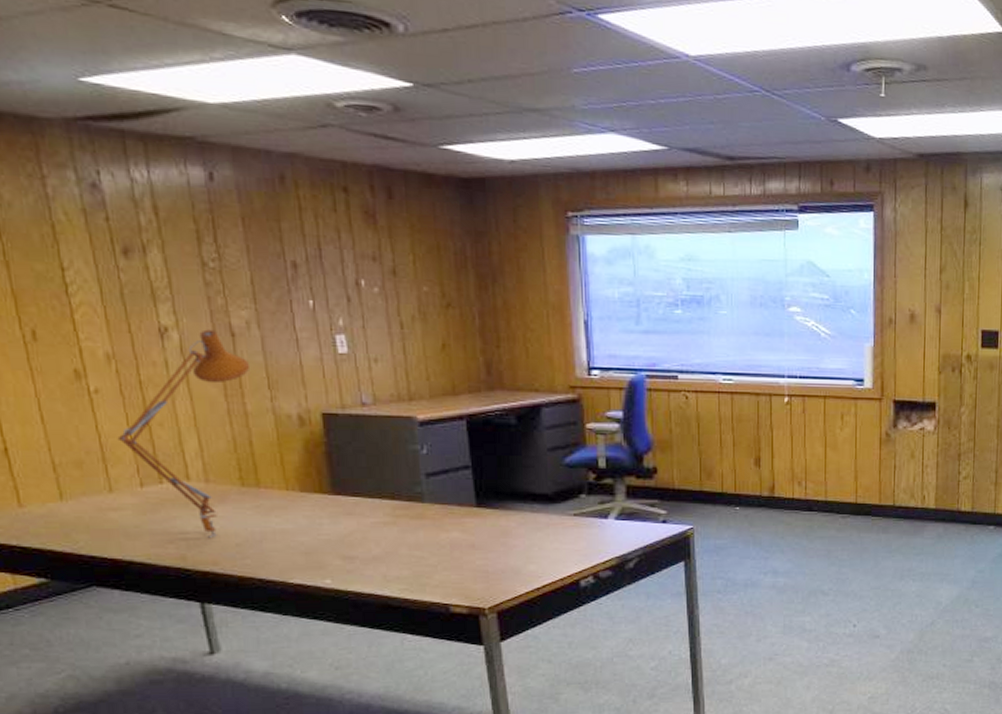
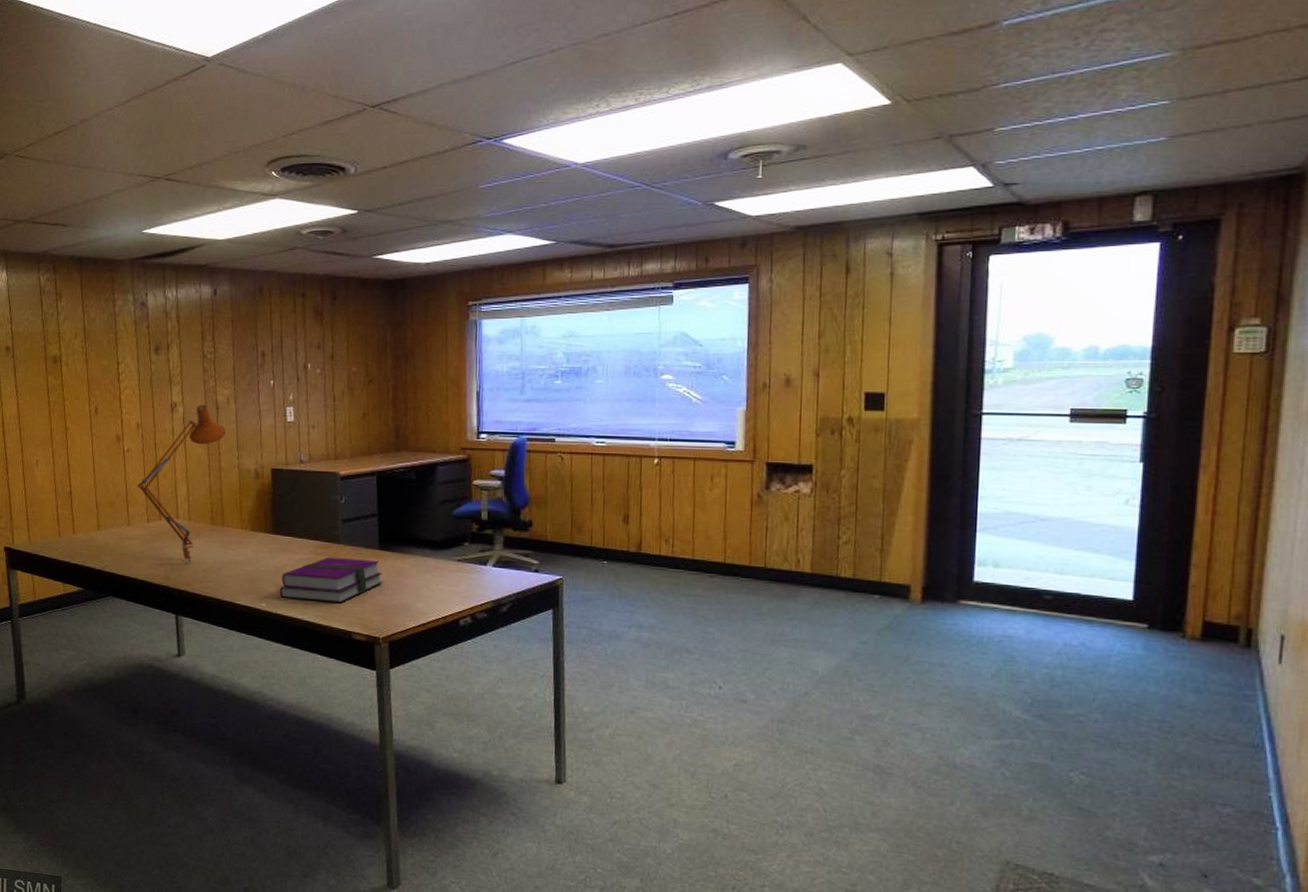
hardback book: none [347,520,485,572] -> present [279,557,383,603]

